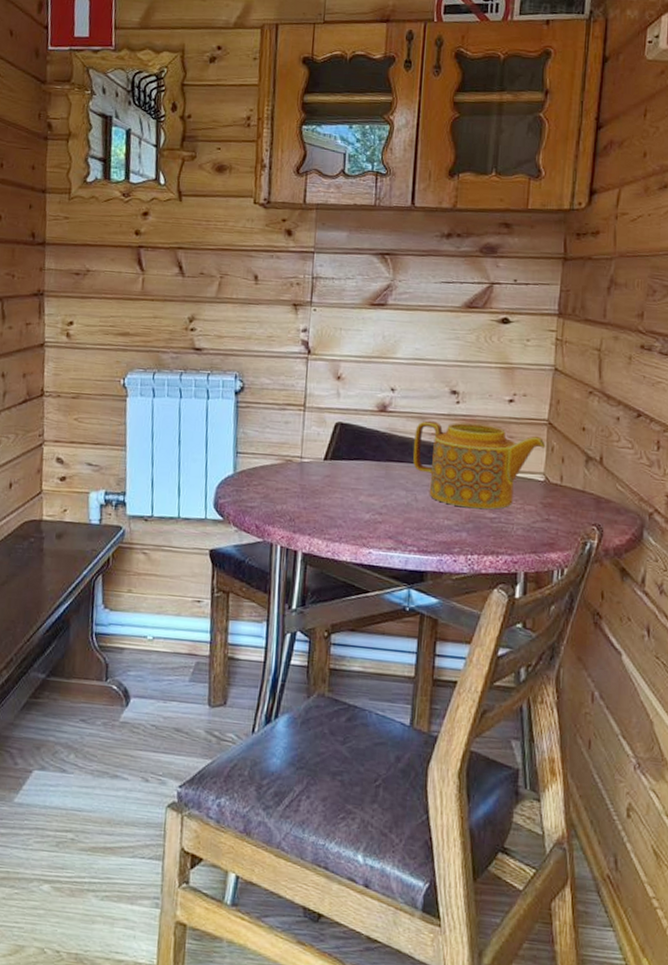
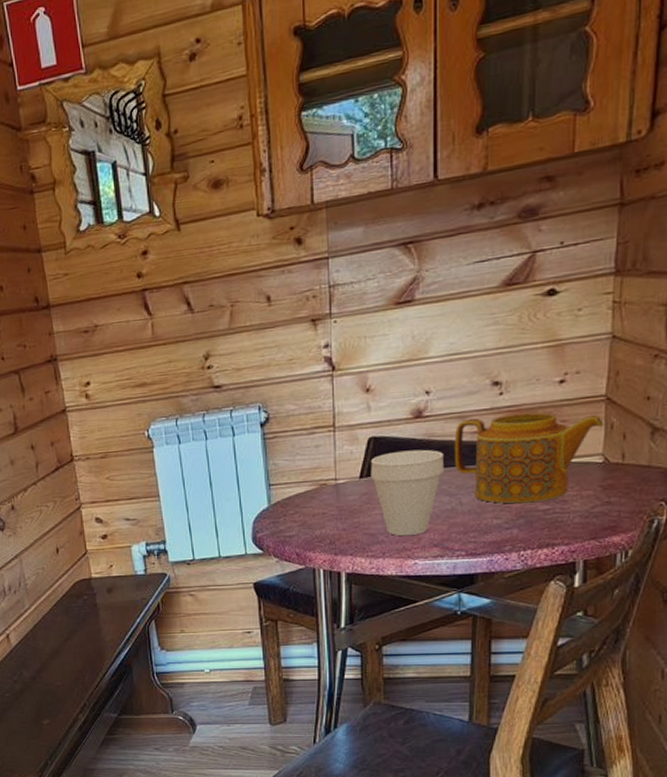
cup: none [334,440,404,525] -> present [370,449,445,537]

